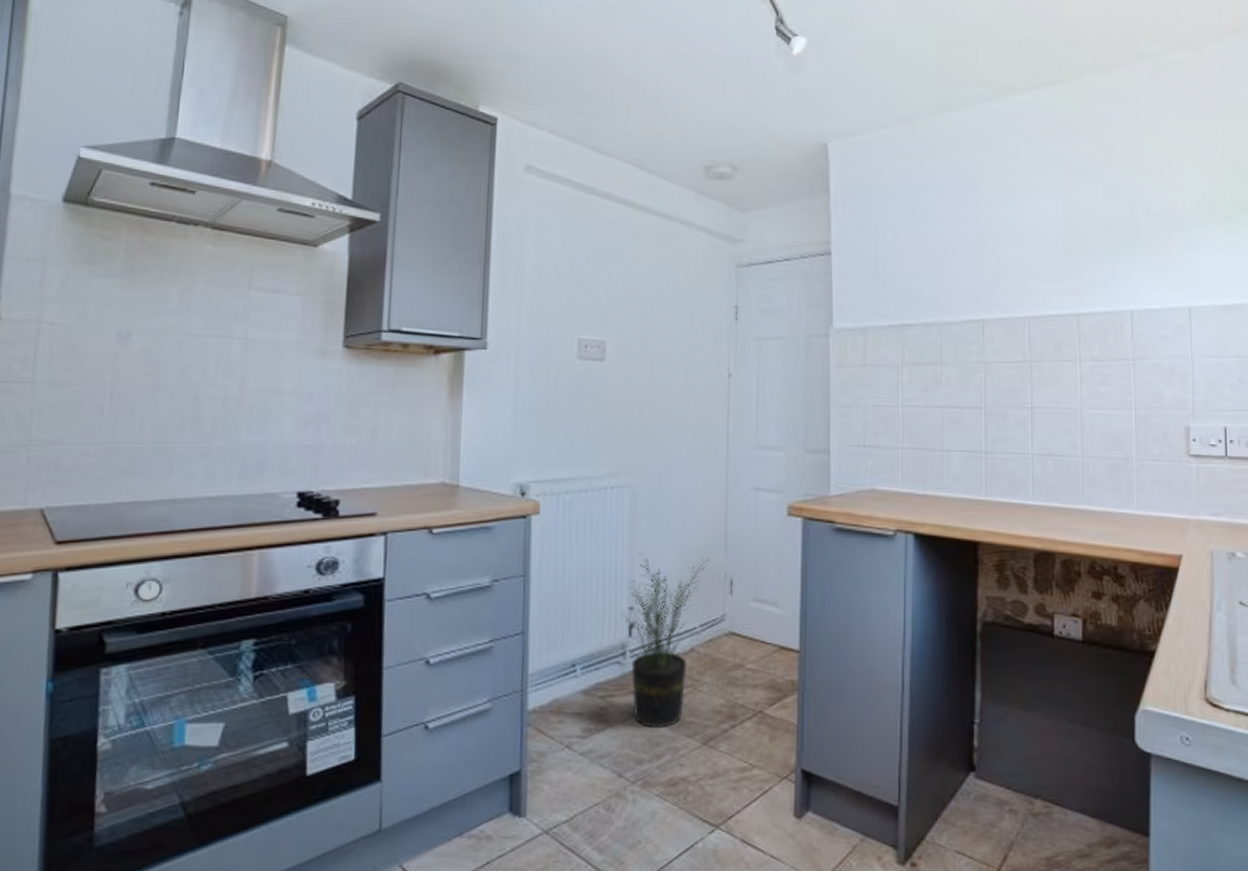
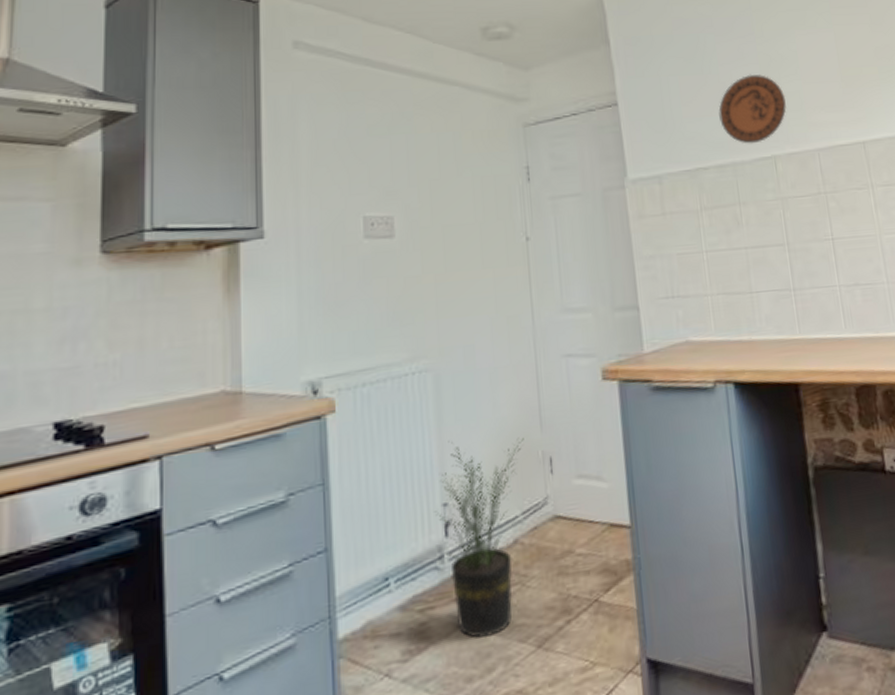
decorative plate: none [932,235,1003,305] -> present [718,74,787,144]

